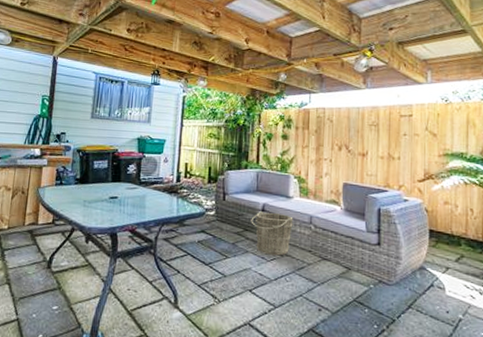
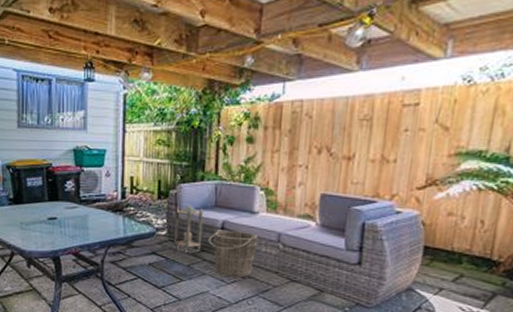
lantern: none [221,189,247,231] -> present [174,205,204,252]

